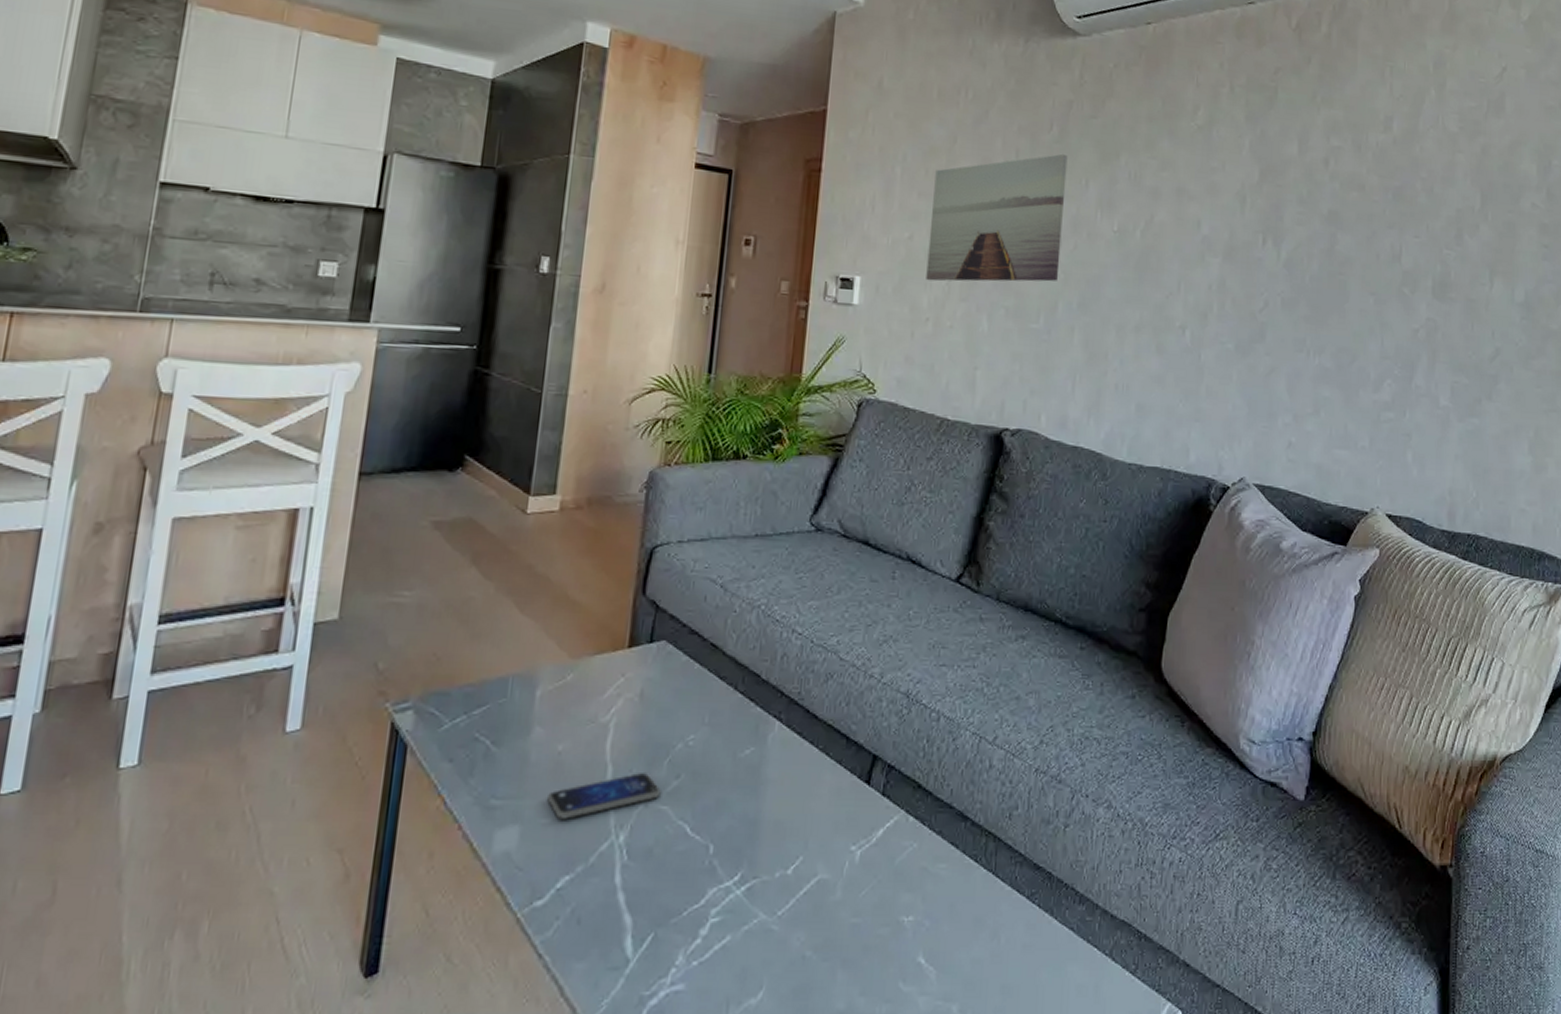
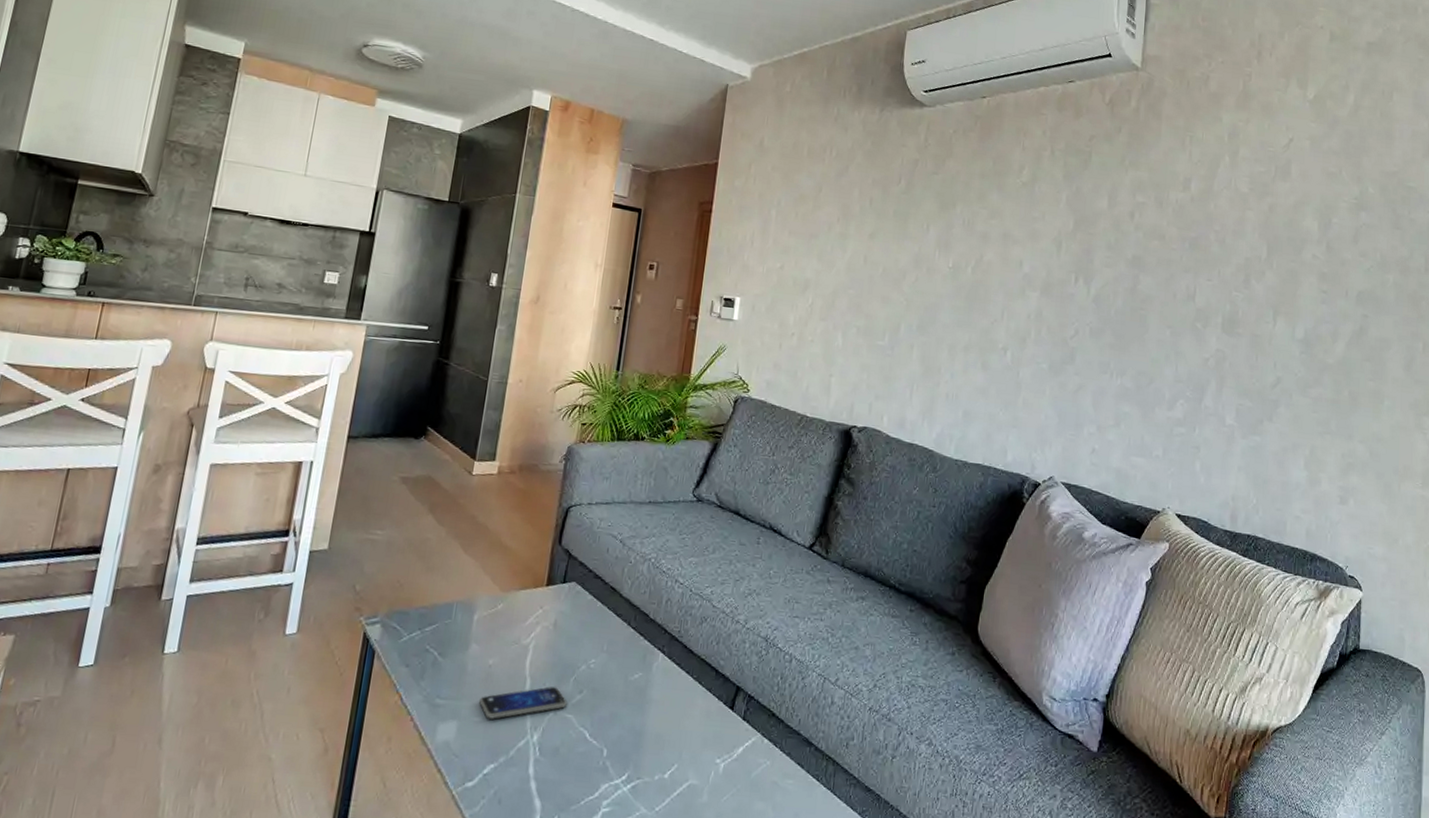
wall art: present [926,153,1068,282] -> none [793,202,913,307]

